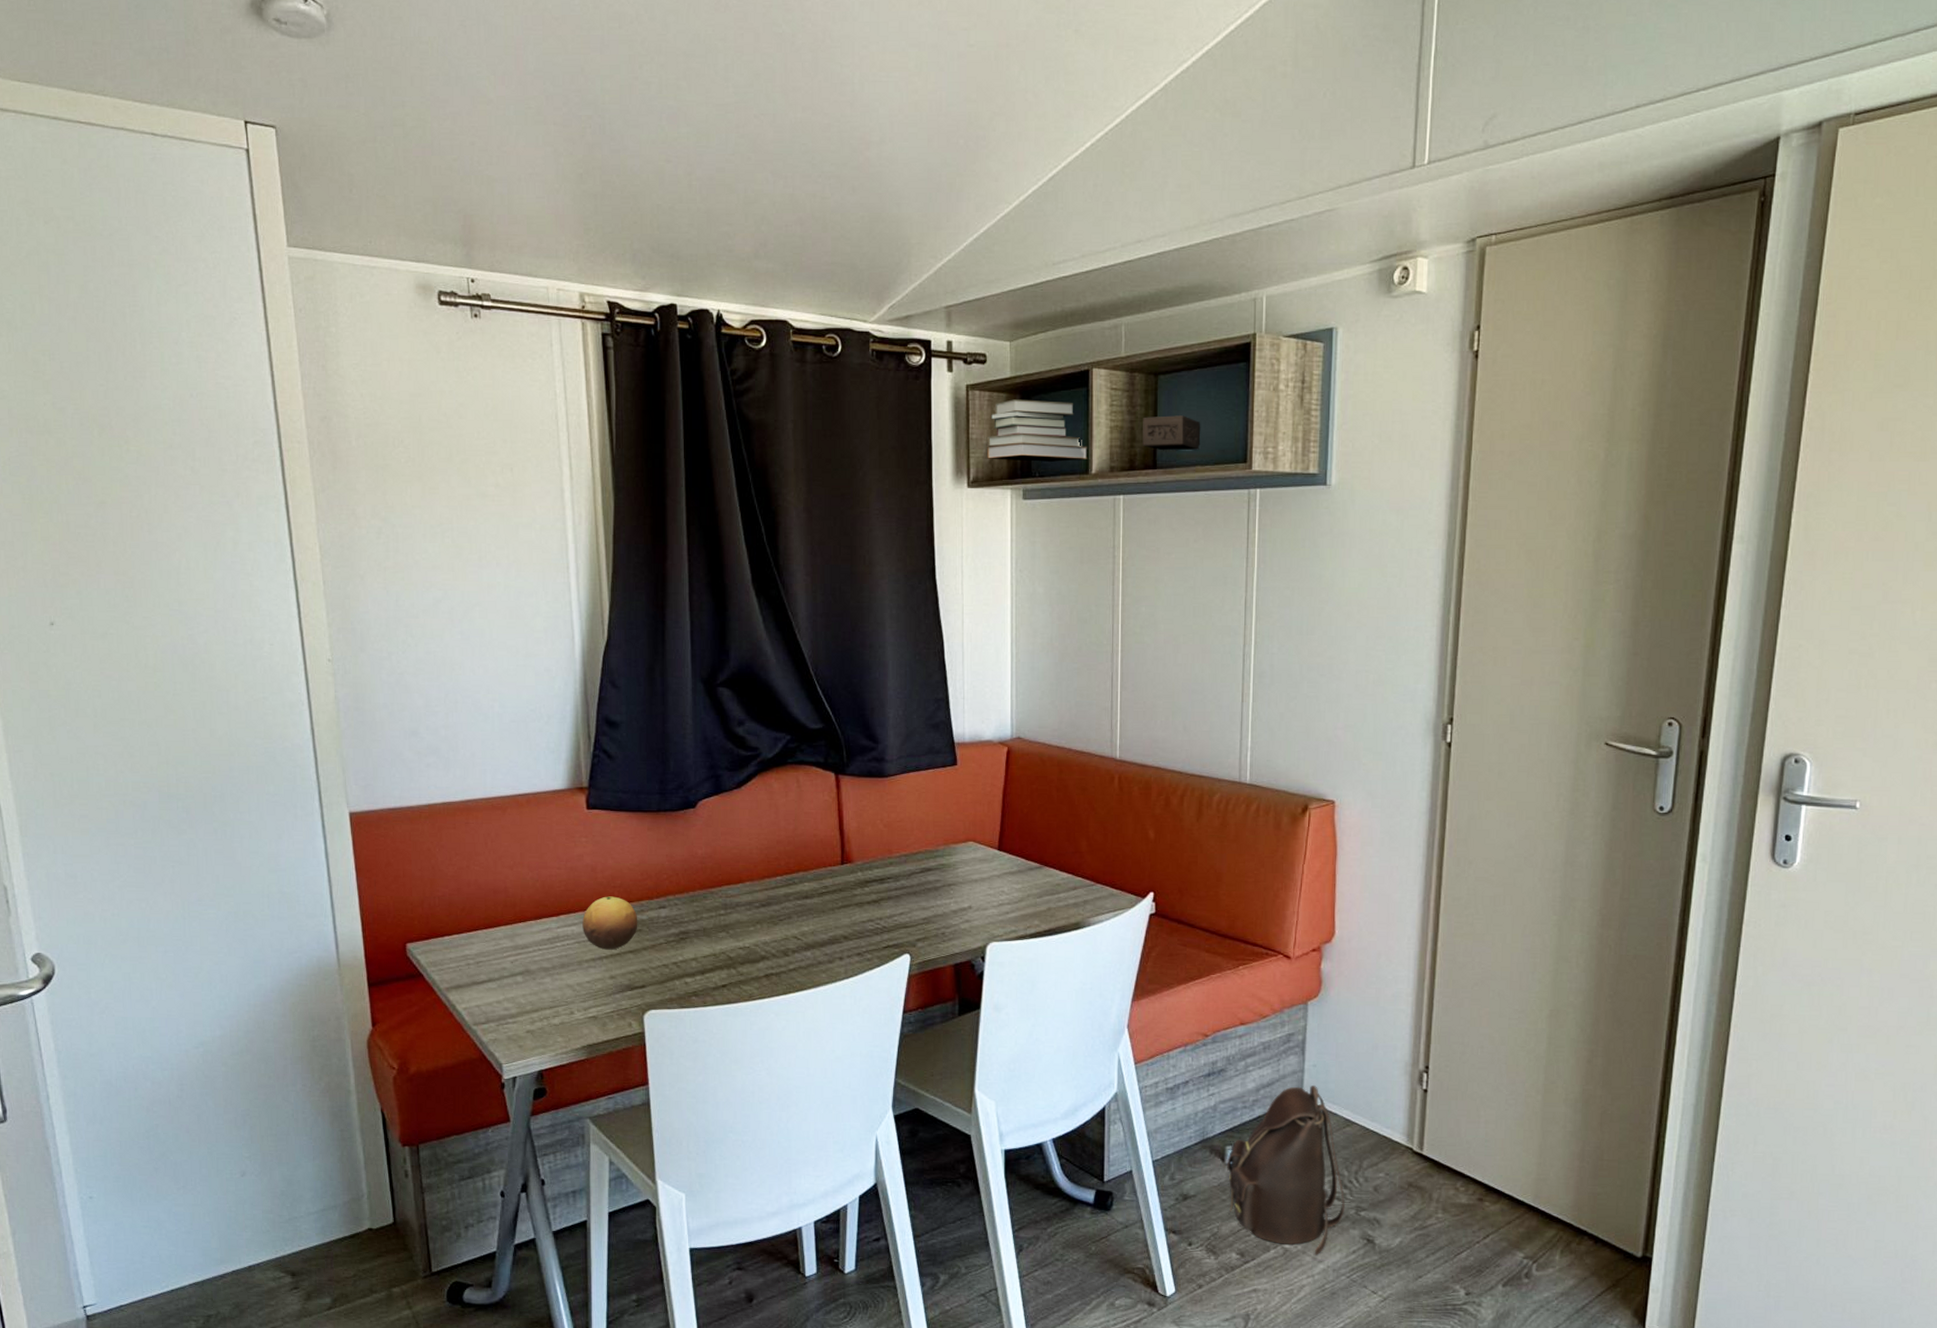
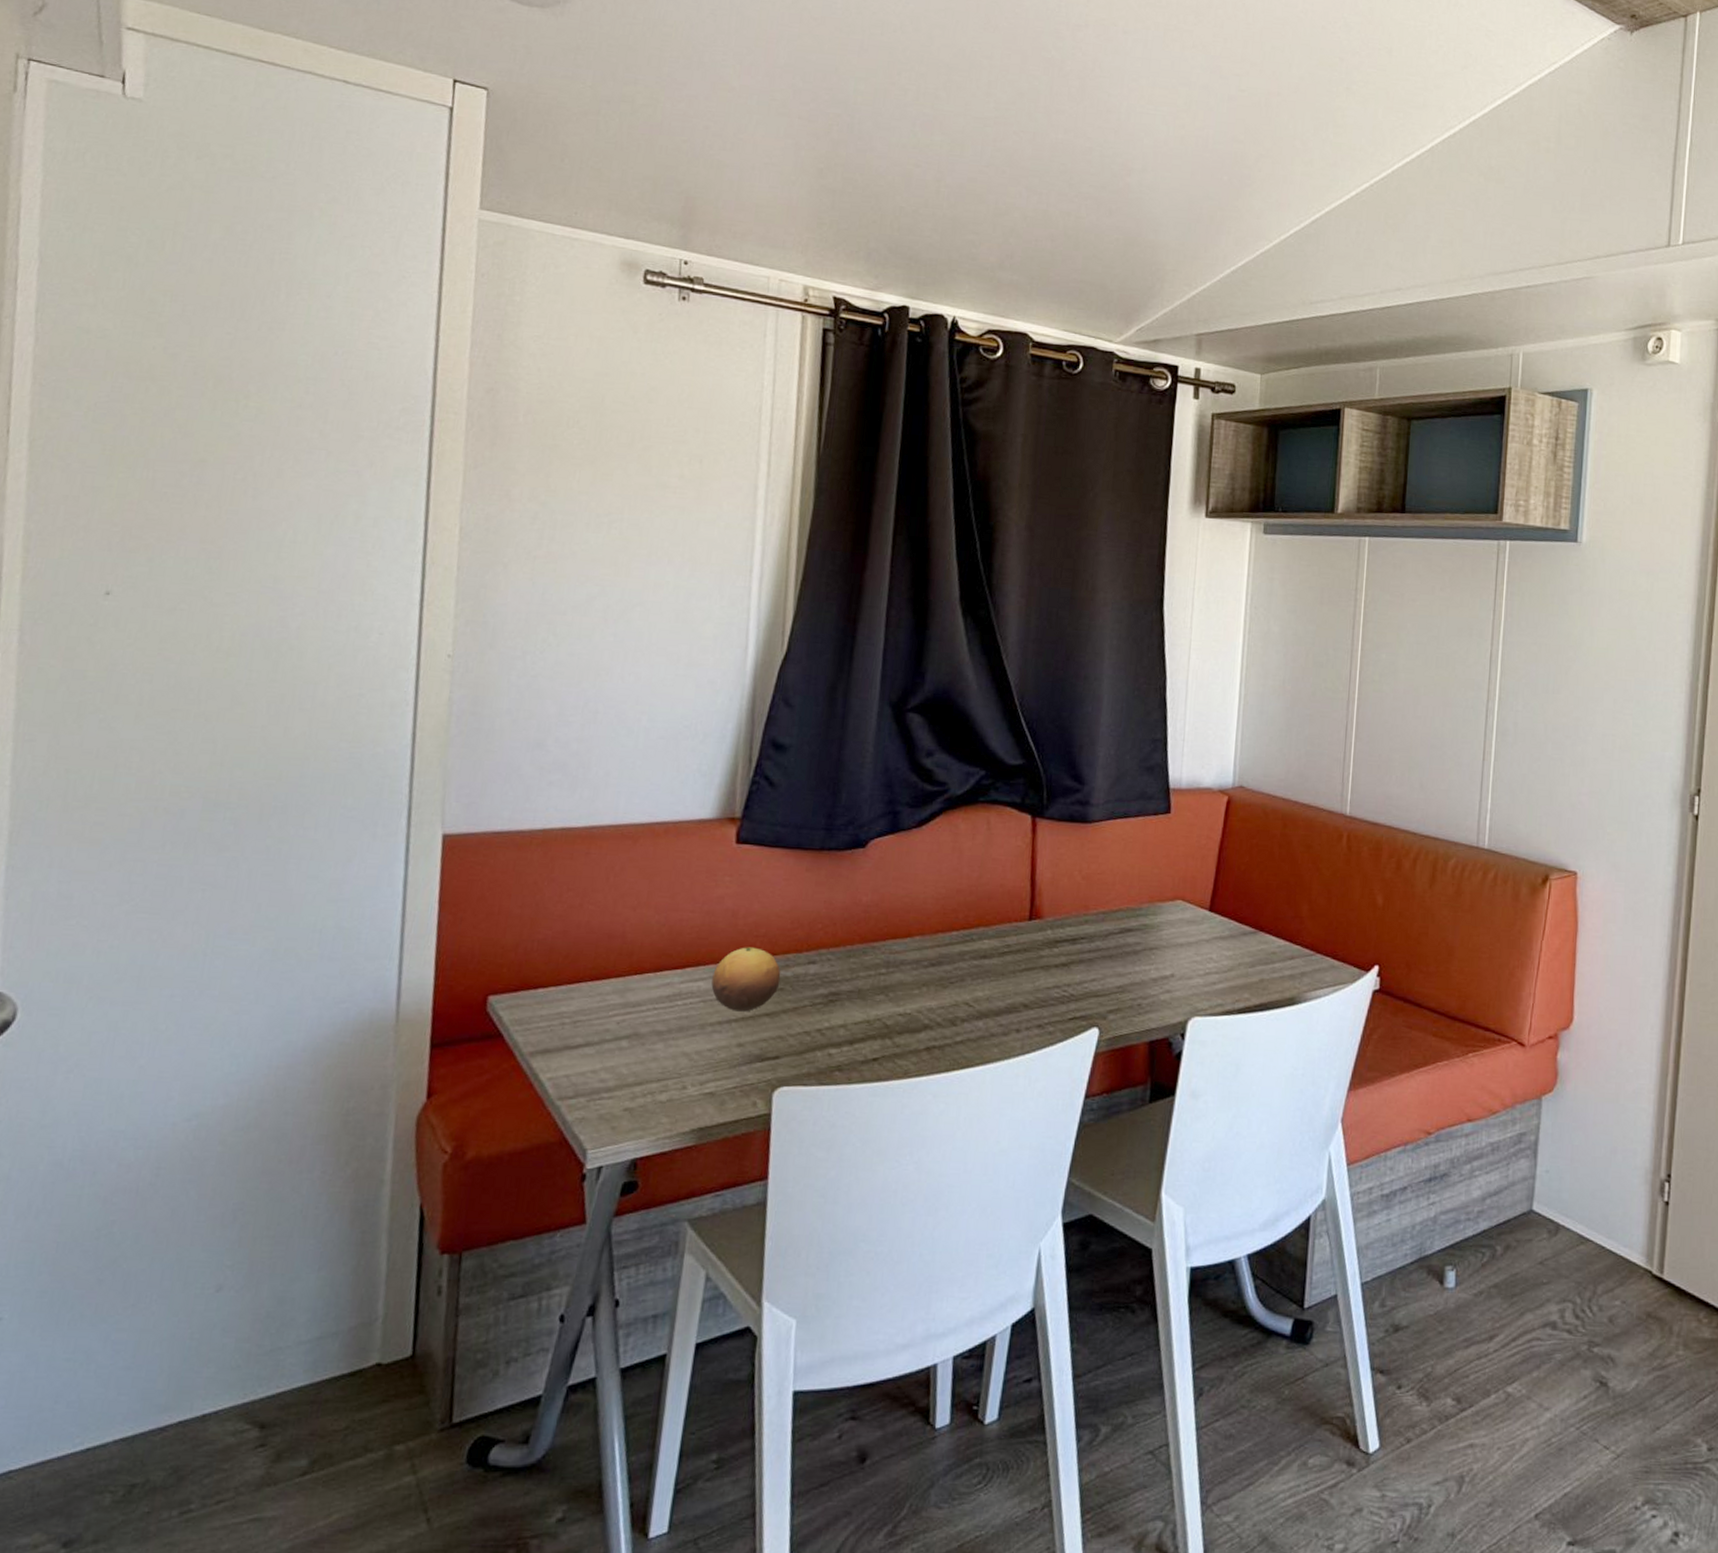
books: present [987,399,1088,463] -> none [1228,432,1335,499]
decorative box: present [1143,415,1200,451] -> none [1392,460,1452,497]
backpack: present [1227,1086,1345,1255] -> none [1445,1195,1576,1401]

